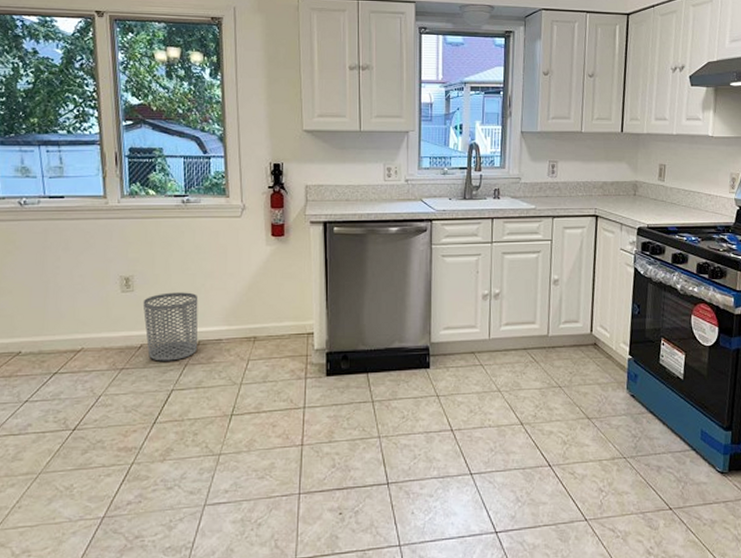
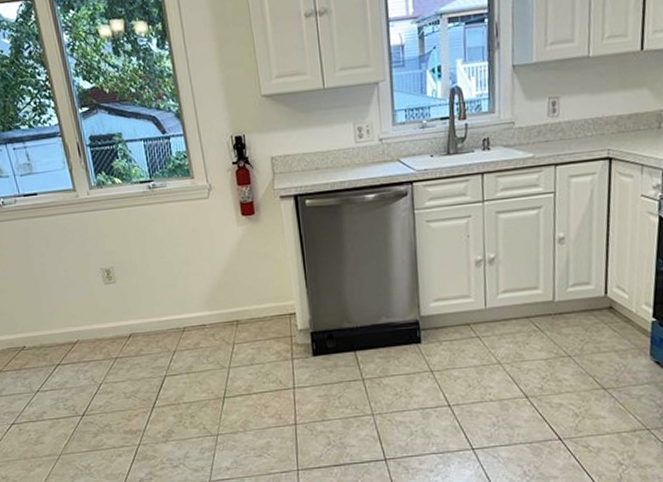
waste bin: present [142,292,198,361] -> none [125,280,184,349]

